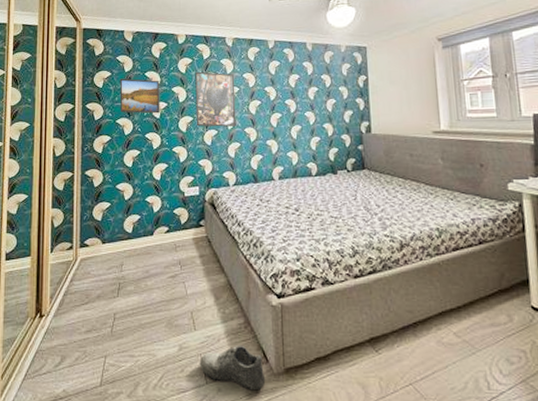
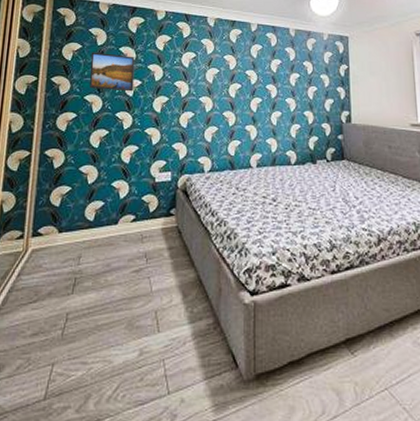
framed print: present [195,71,236,127] -> none [172,50,215,109]
shoe: present [199,344,266,391] -> none [161,348,234,401]

